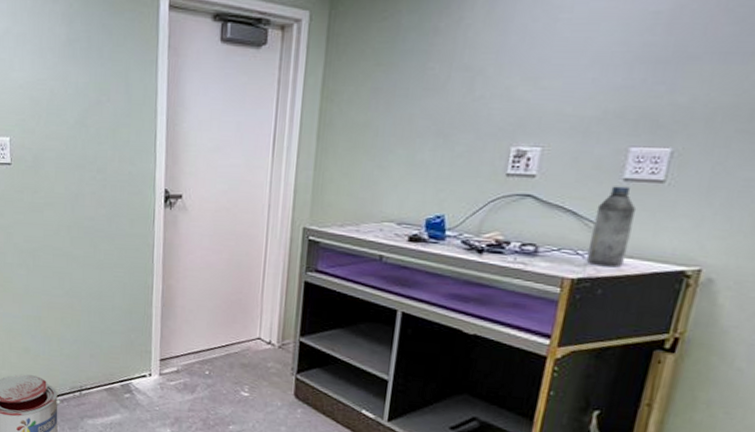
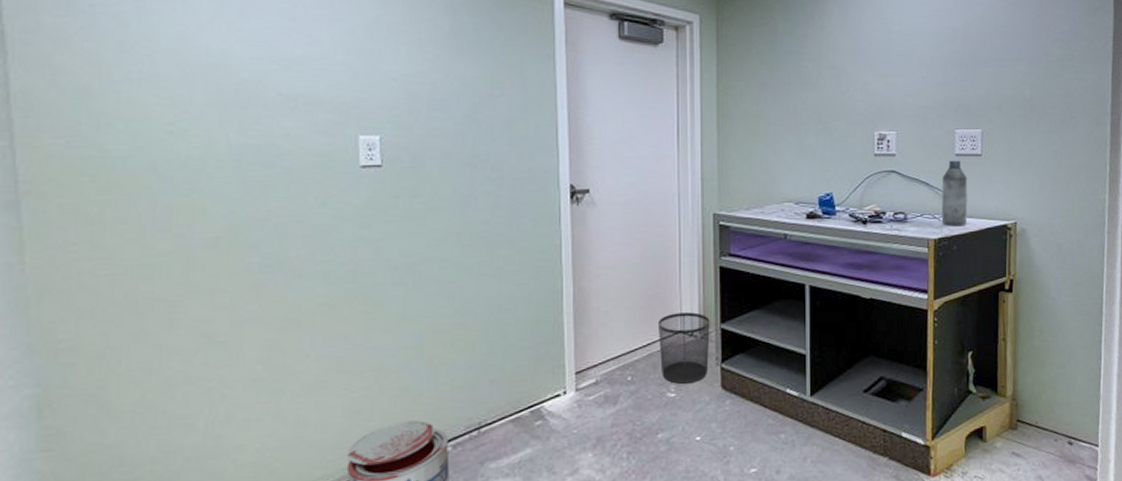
waste bin: none [237,320,289,387] -> present [657,312,710,384]

